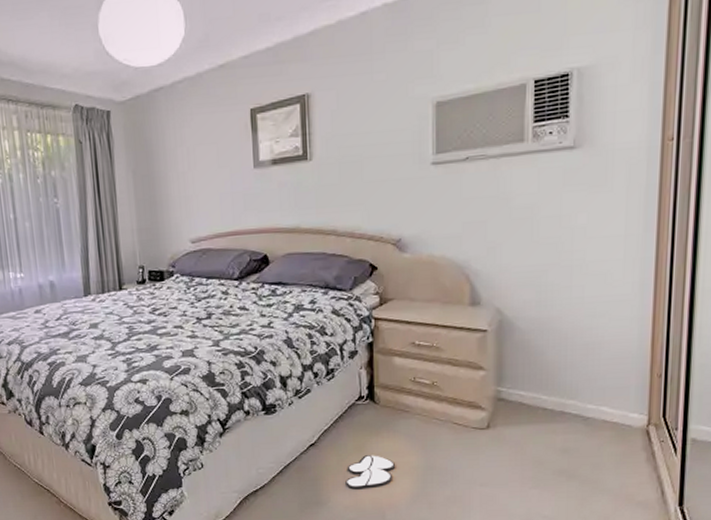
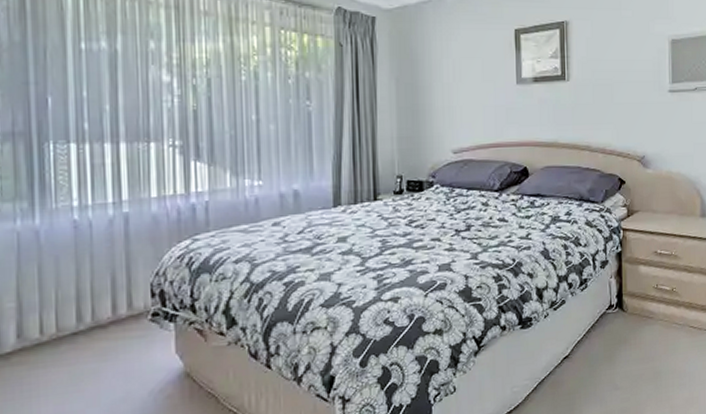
slippers: present [345,455,396,490] -> none [597,363,642,401]

